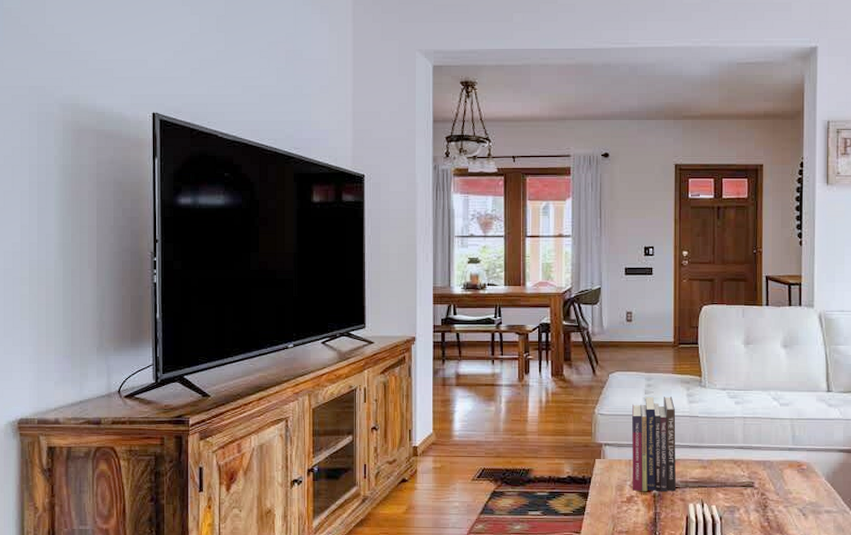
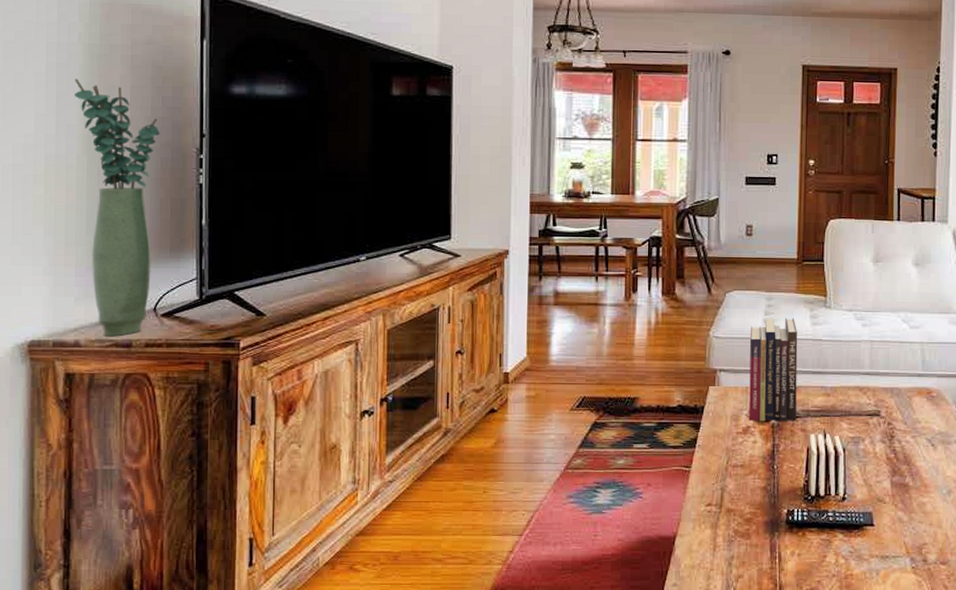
vase: none [52,195,121,415] -> present [75,78,160,337]

